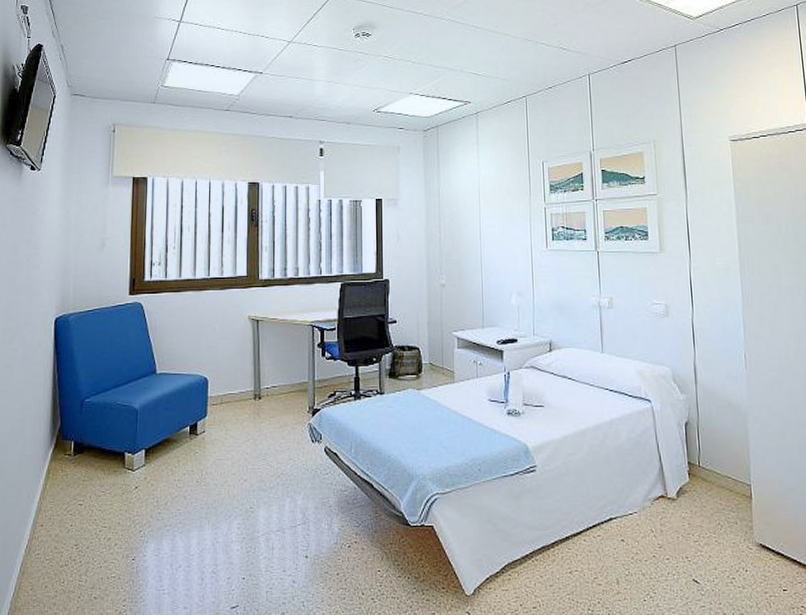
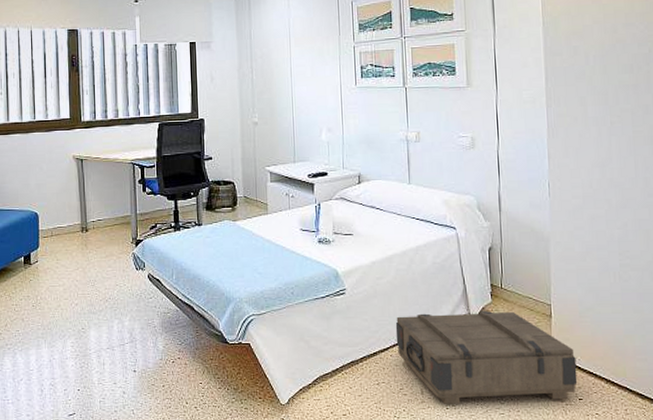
ammo crate: none [588,492,781,597] -> present [395,311,578,405]

